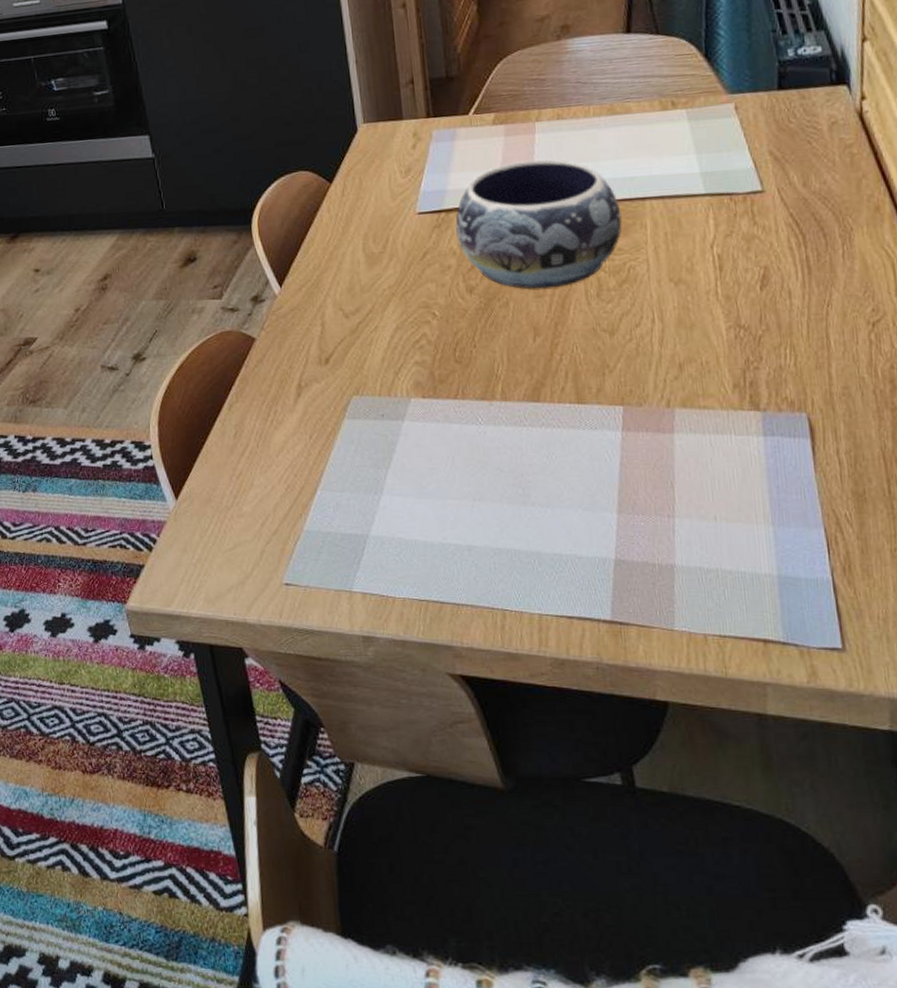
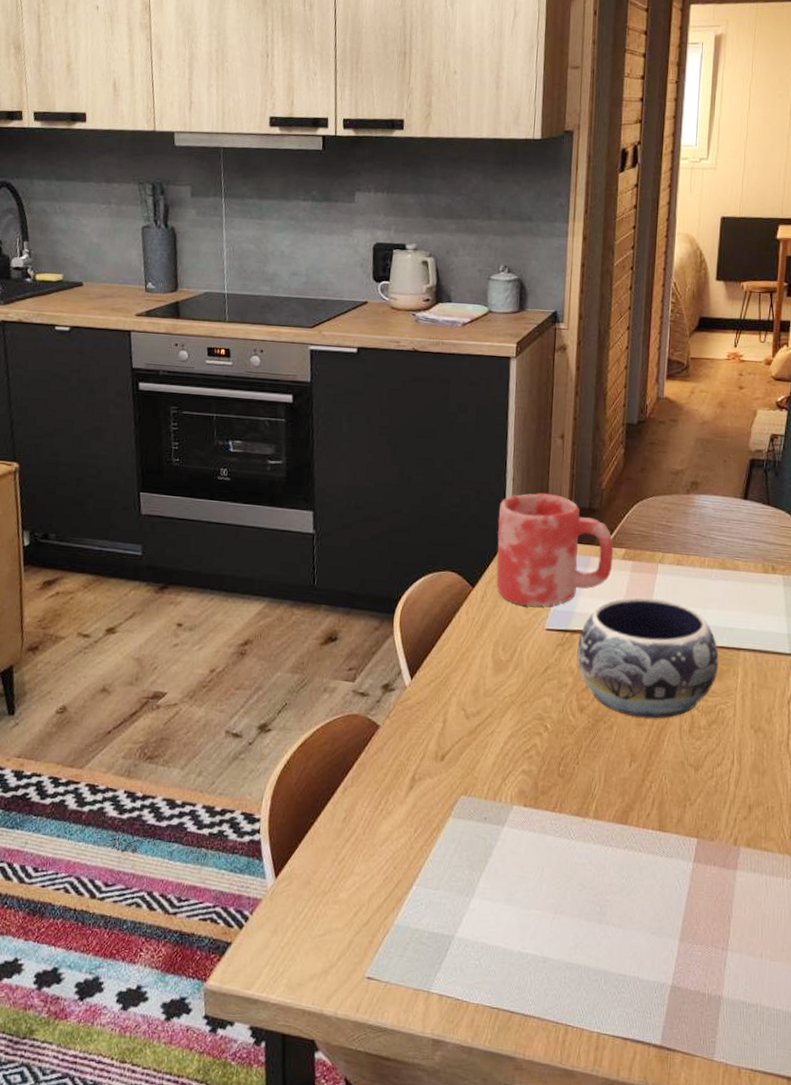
vase: none [345,69,483,193] -> present [496,492,614,607]

